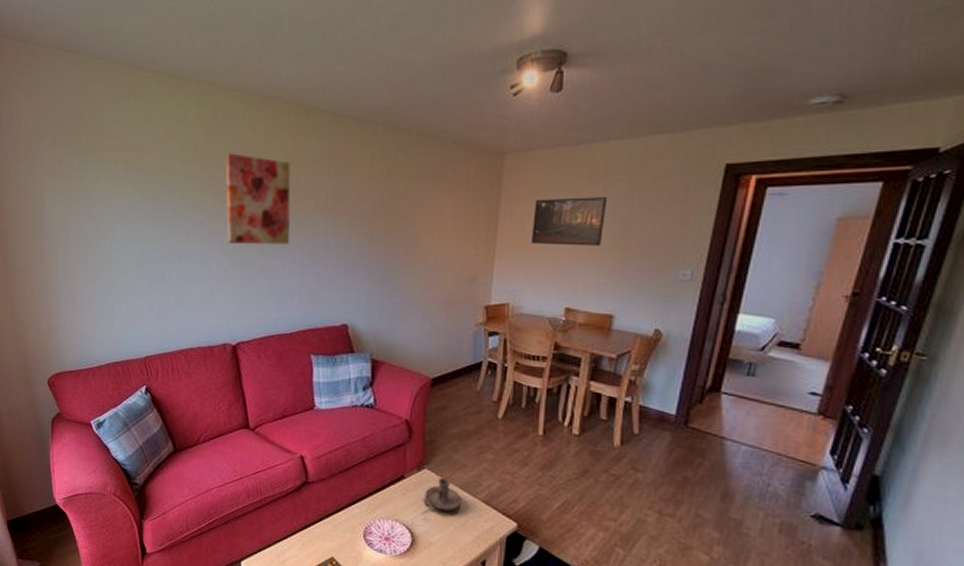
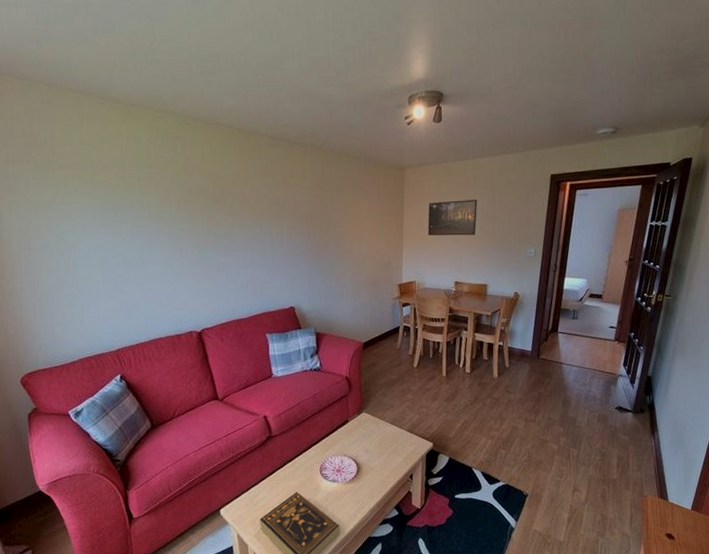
wall art: present [226,152,291,245] -> none [178,169,241,247]
candle holder: present [424,477,462,511] -> none [364,417,392,442]

